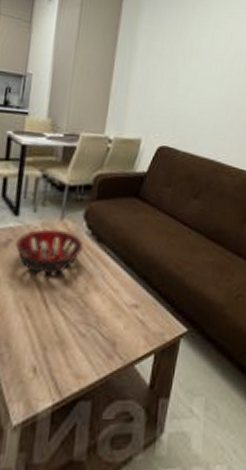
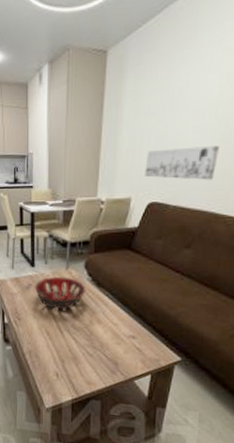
wall art: none [156,92,224,129] -> present [144,146,219,180]

